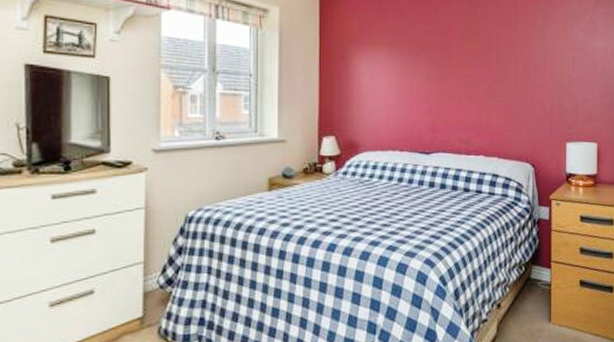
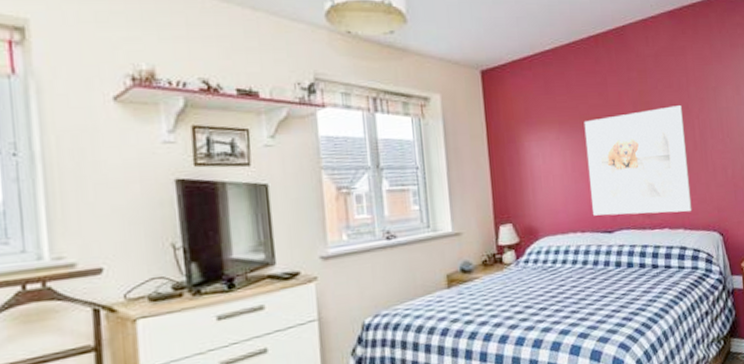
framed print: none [412,39,509,142] -> present [584,105,692,216]

